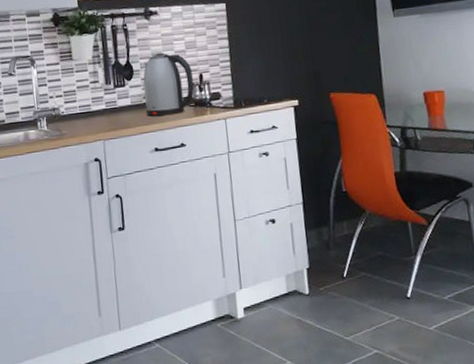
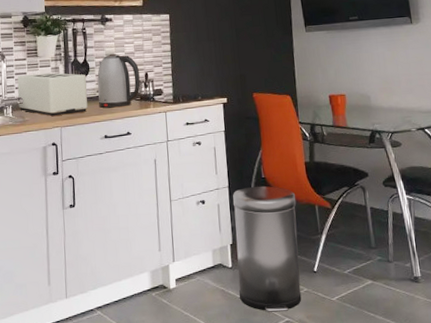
toaster: none [50,77,134,129] -> present [17,72,88,117]
pedal bin: none [308,201,393,344] -> present [232,185,302,313]

